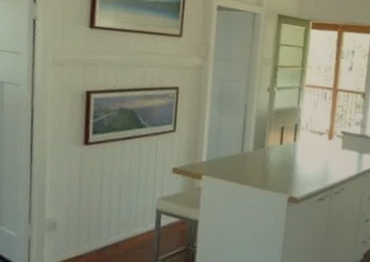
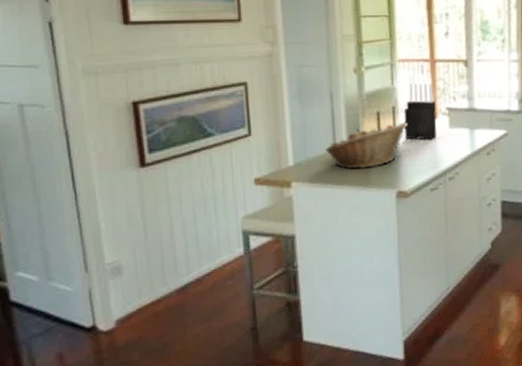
fruit basket: none [234,138,306,174] -> present [325,122,407,170]
knife block: none [303,106,333,157] -> present [403,83,437,140]

